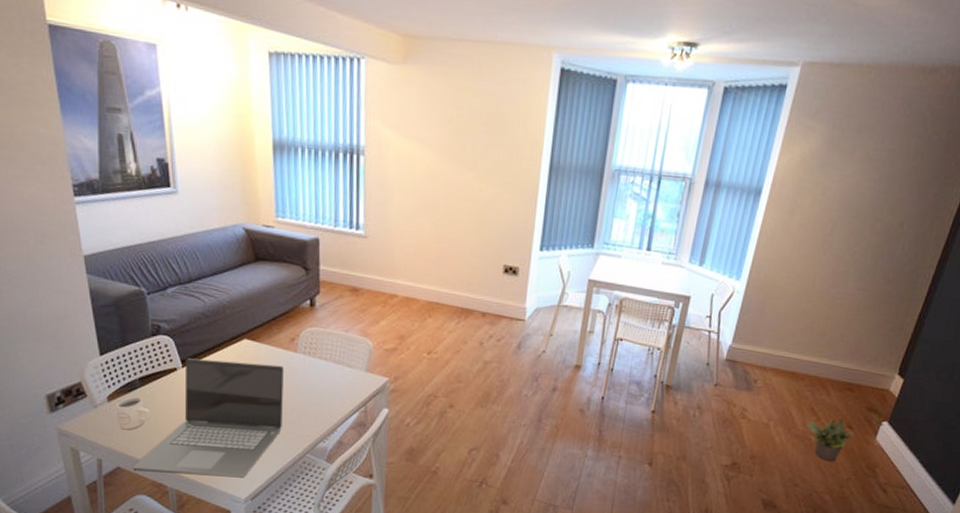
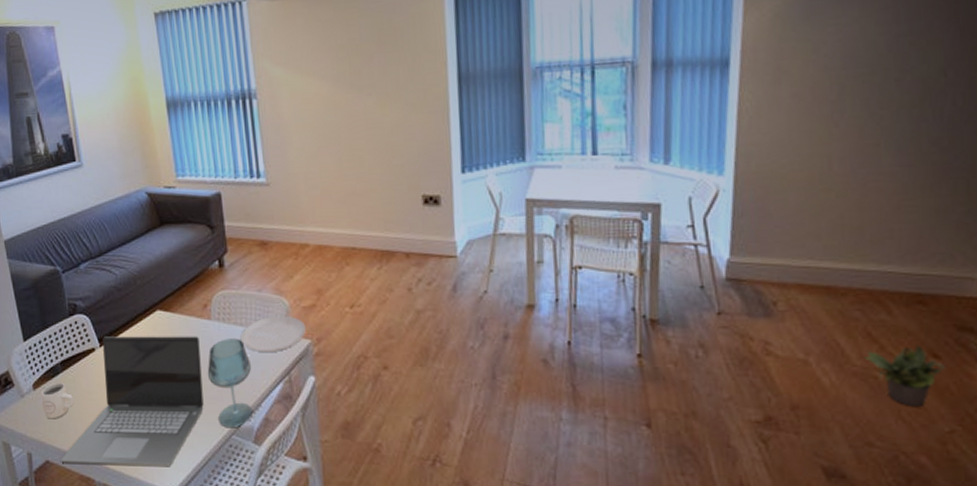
wine glass: none [288,370,332,448] -> present [207,338,253,428]
plate: none [323,354,386,386] -> present [240,315,307,353]

